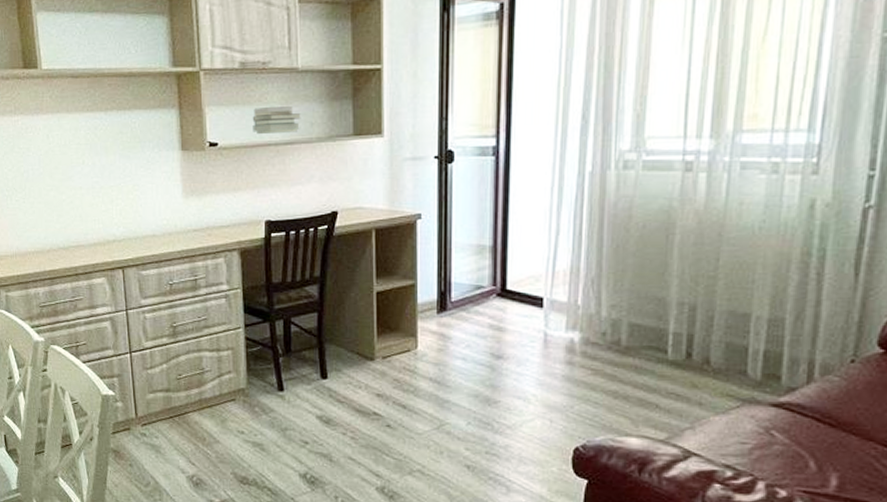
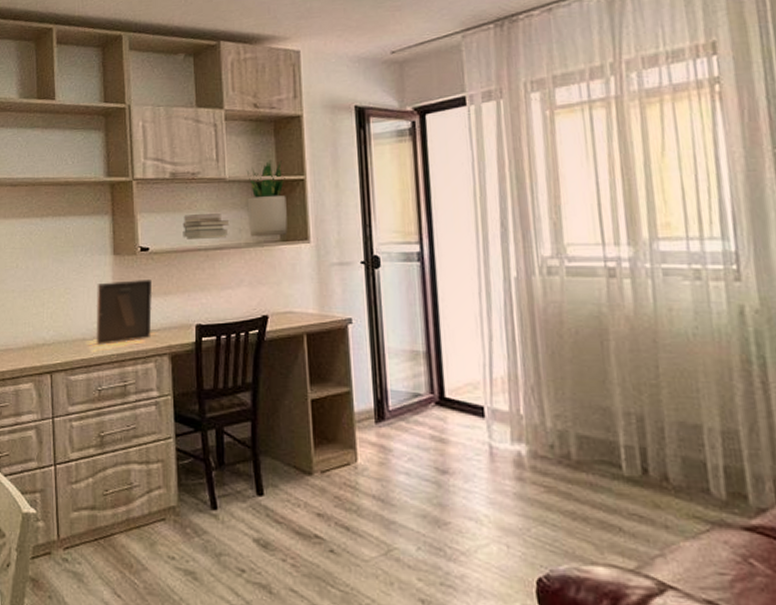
picture frame: none [165,175,222,241] -> present [96,278,153,345]
planter: none [320,47,361,131] -> present [246,159,288,237]

